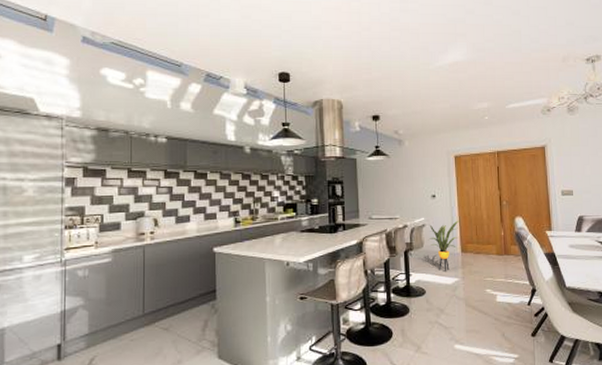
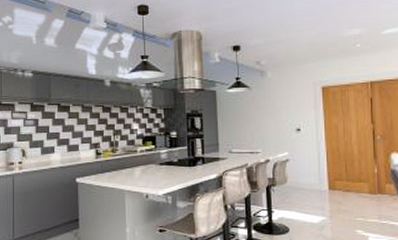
house plant: present [428,220,460,273] -> none [292,155,328,211]

